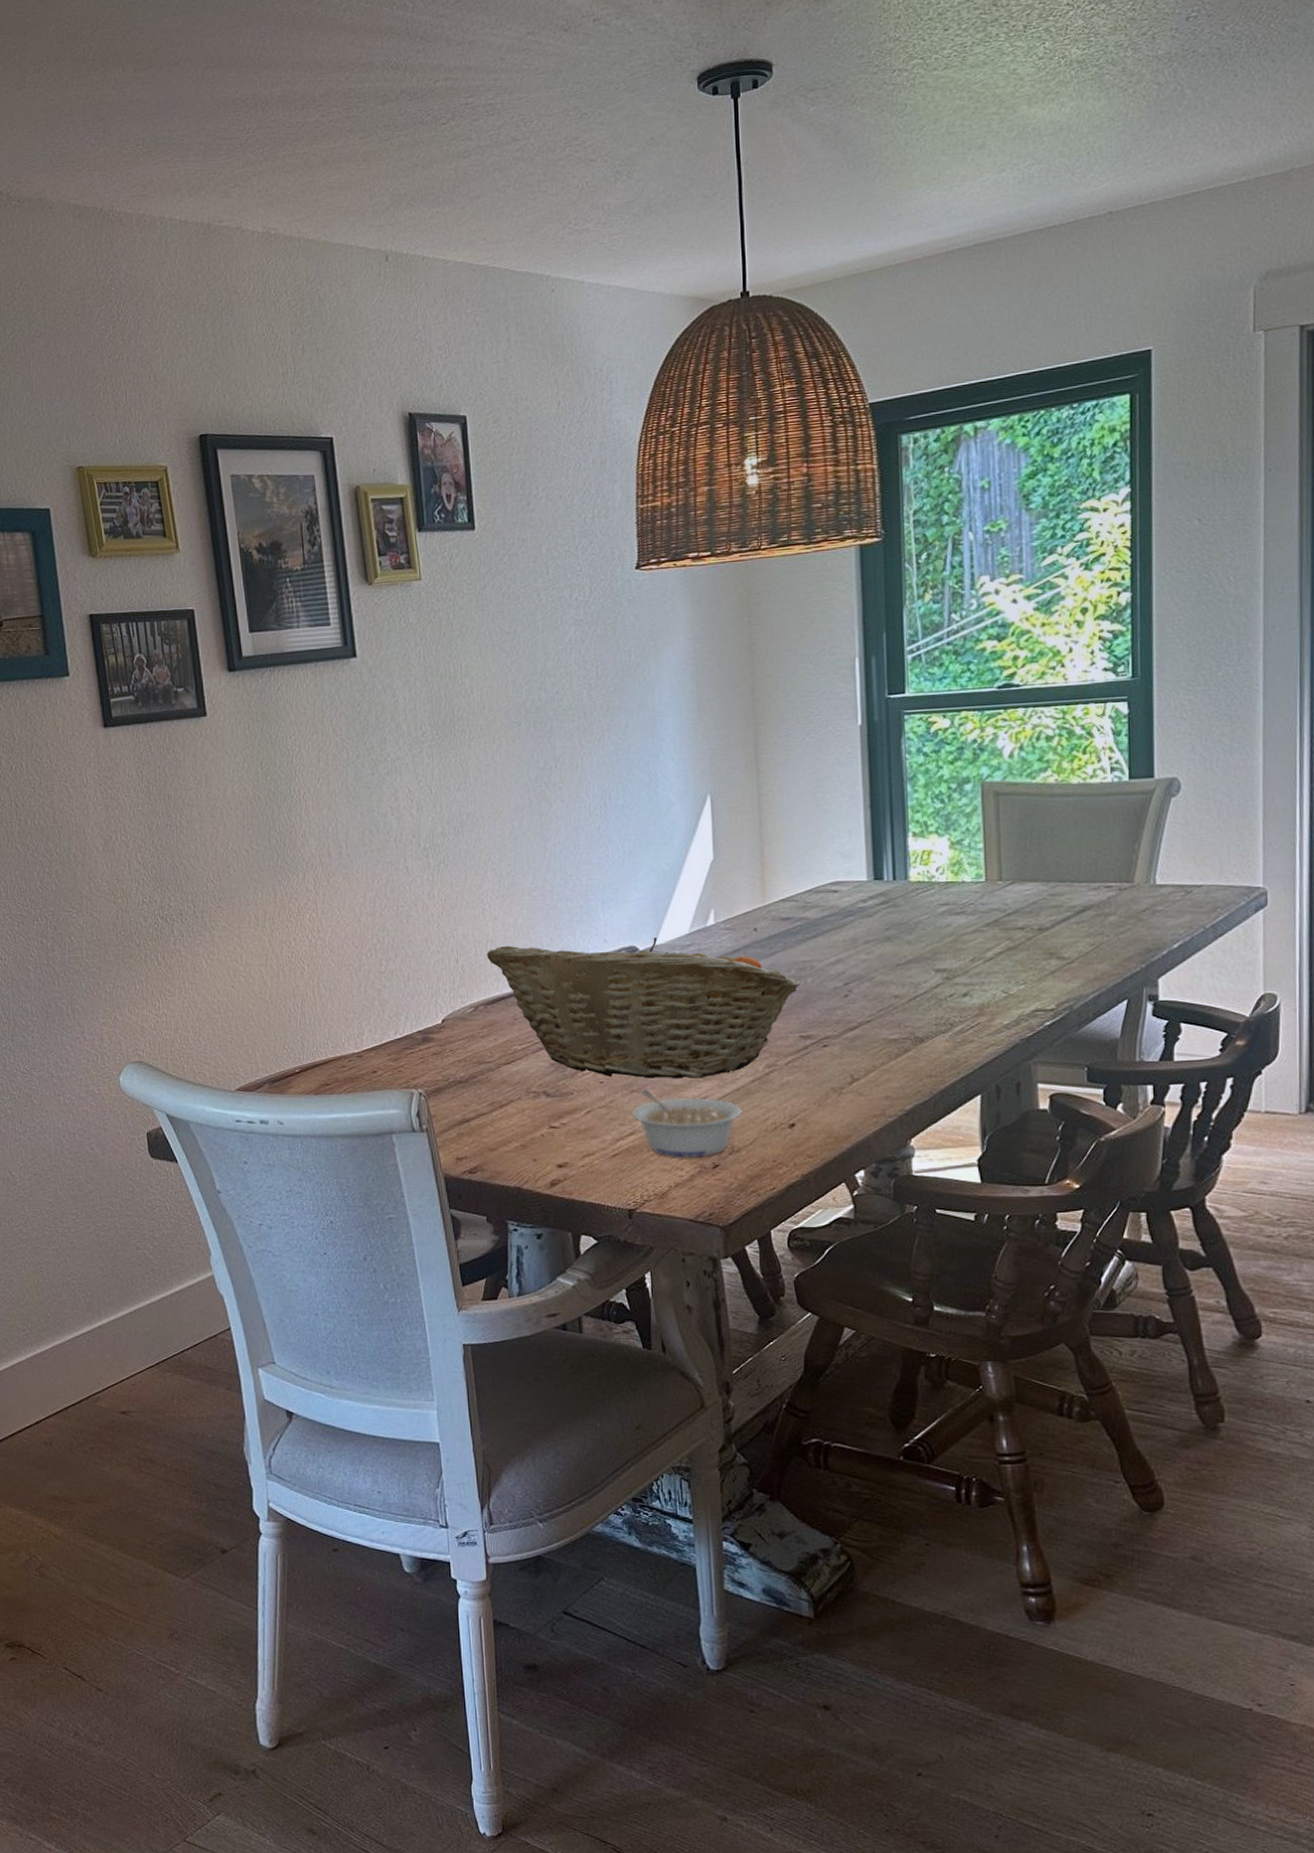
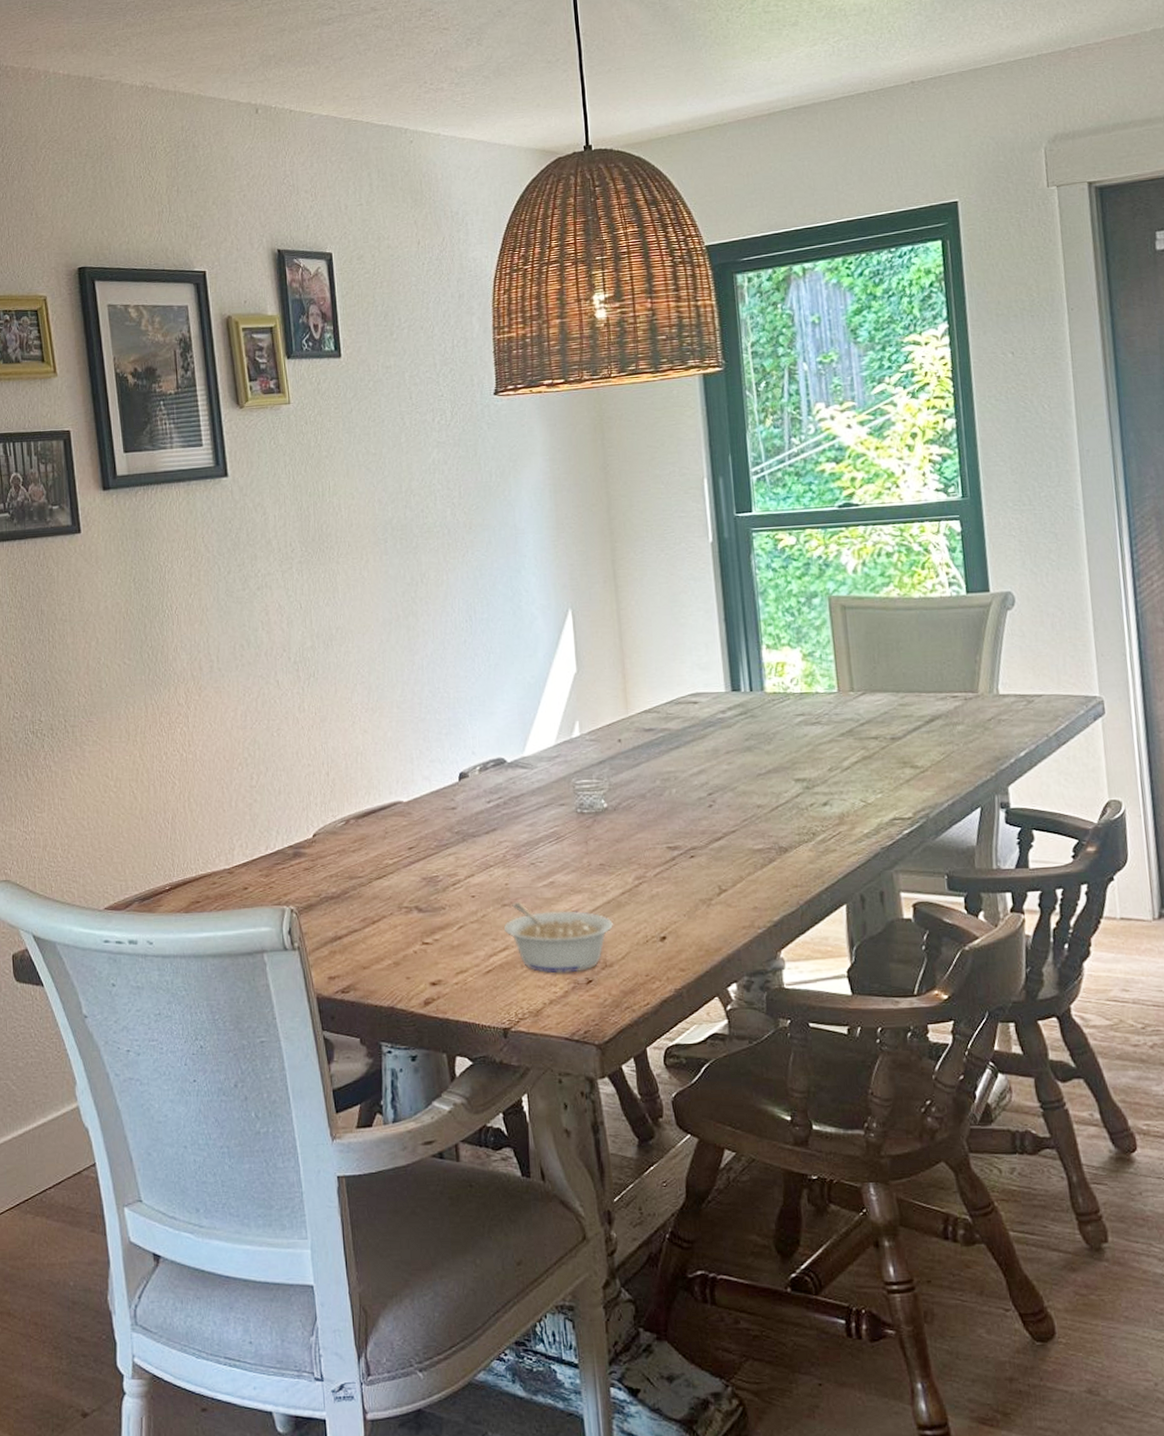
fruit basket: present [487,937,800,1079] -> none [357,749,666,892]

